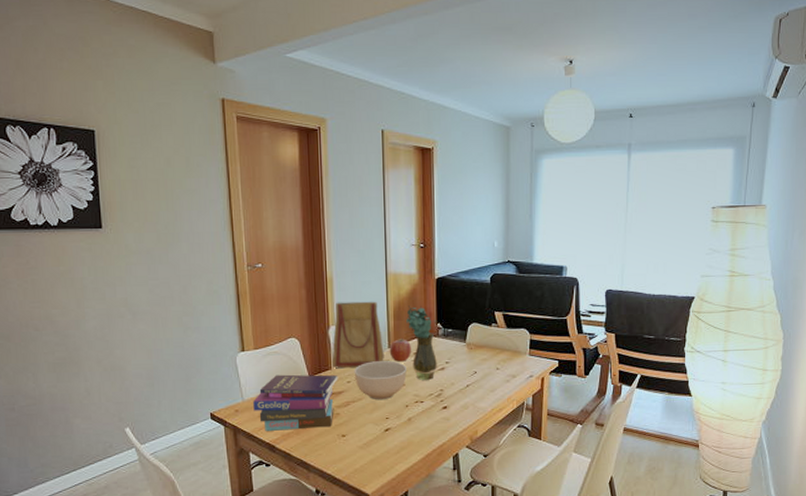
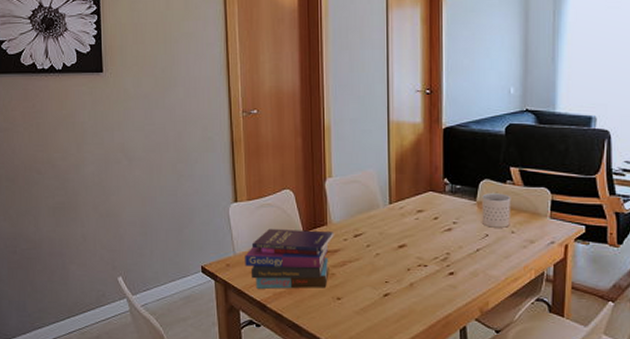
shopping bag: present [331,301,384,368] -> none [327,152,384,224]
bowl: present [354,361,407,400] -> none [351,218,409,262]
fruit: present [389,337,412,362] -> none [390,193,416,220]
vase: present [406,305,437,380] -> none [409,157,443,241]
mug: none [471,335,496,366] -> present [482,193,512,228]

